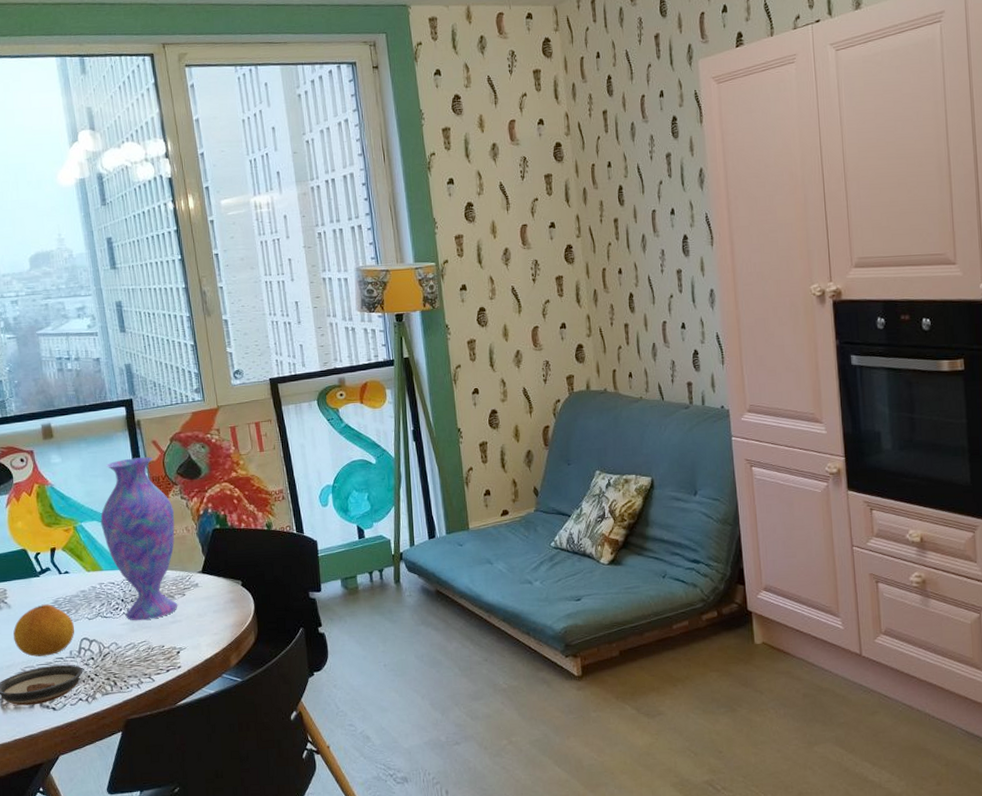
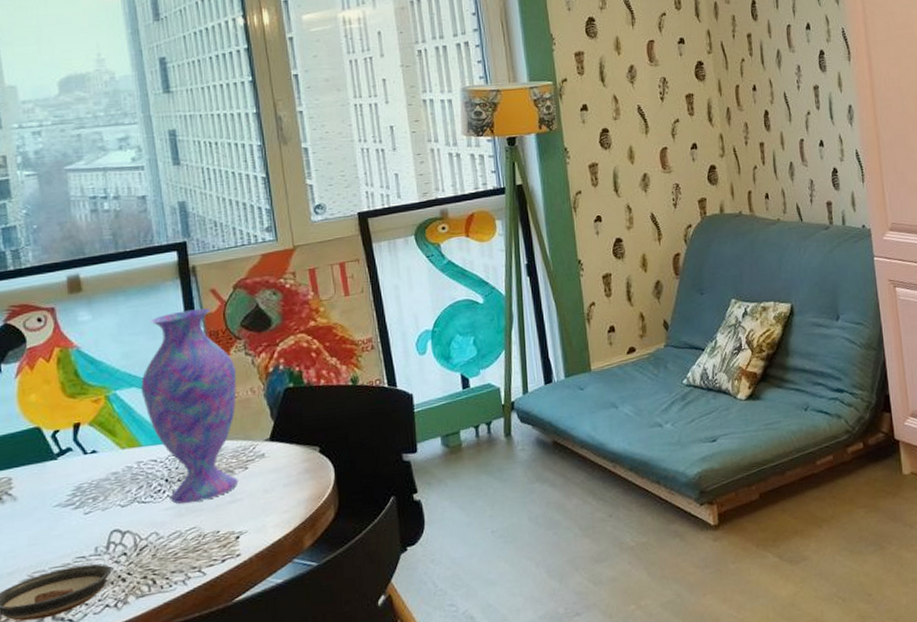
fruit: present [13,604,75,657] -> none [19,492,103,559]

